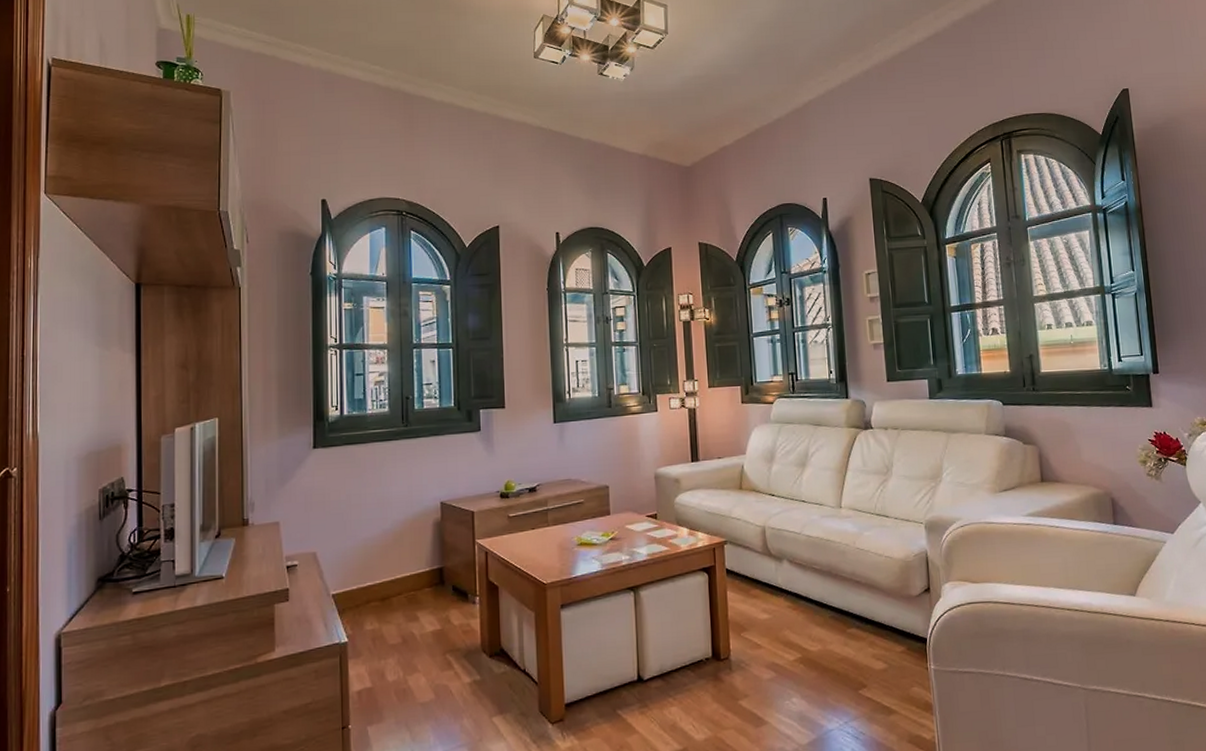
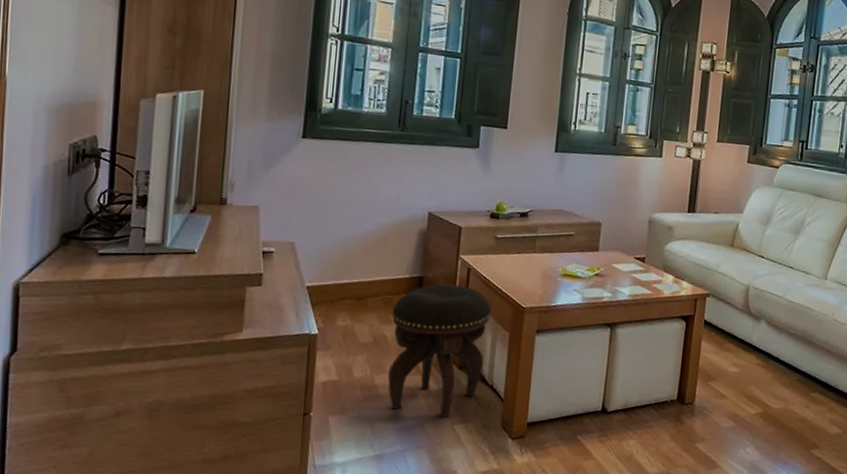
footstool: none [417,570,514,712] -> present [388,284,492,419]

